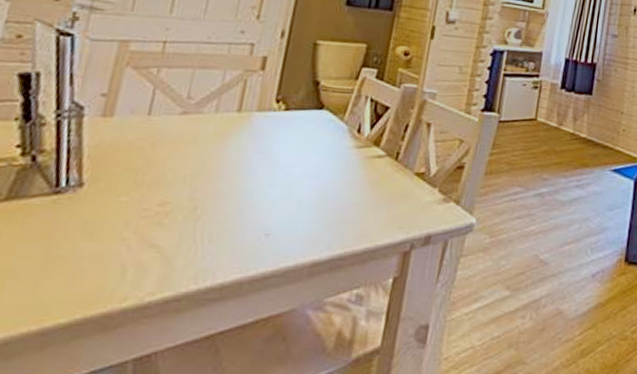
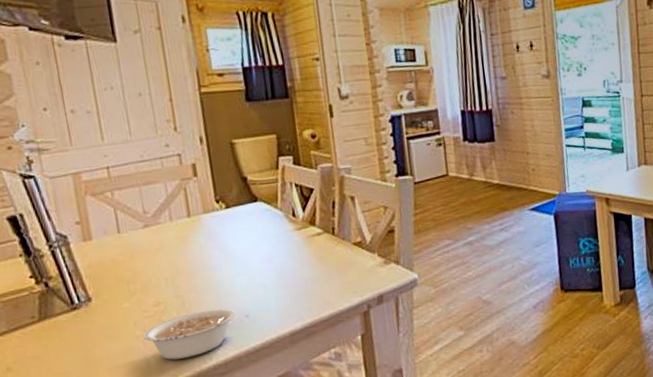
legume: none [130,220,254,274] -> present [143,308,235,360]

